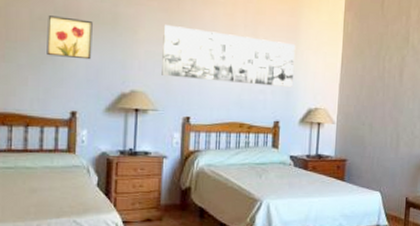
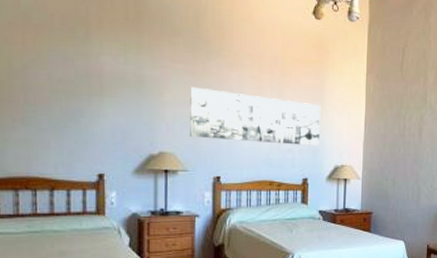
wall art: present [47,15,93,60] -> none [68,78,117,122]

